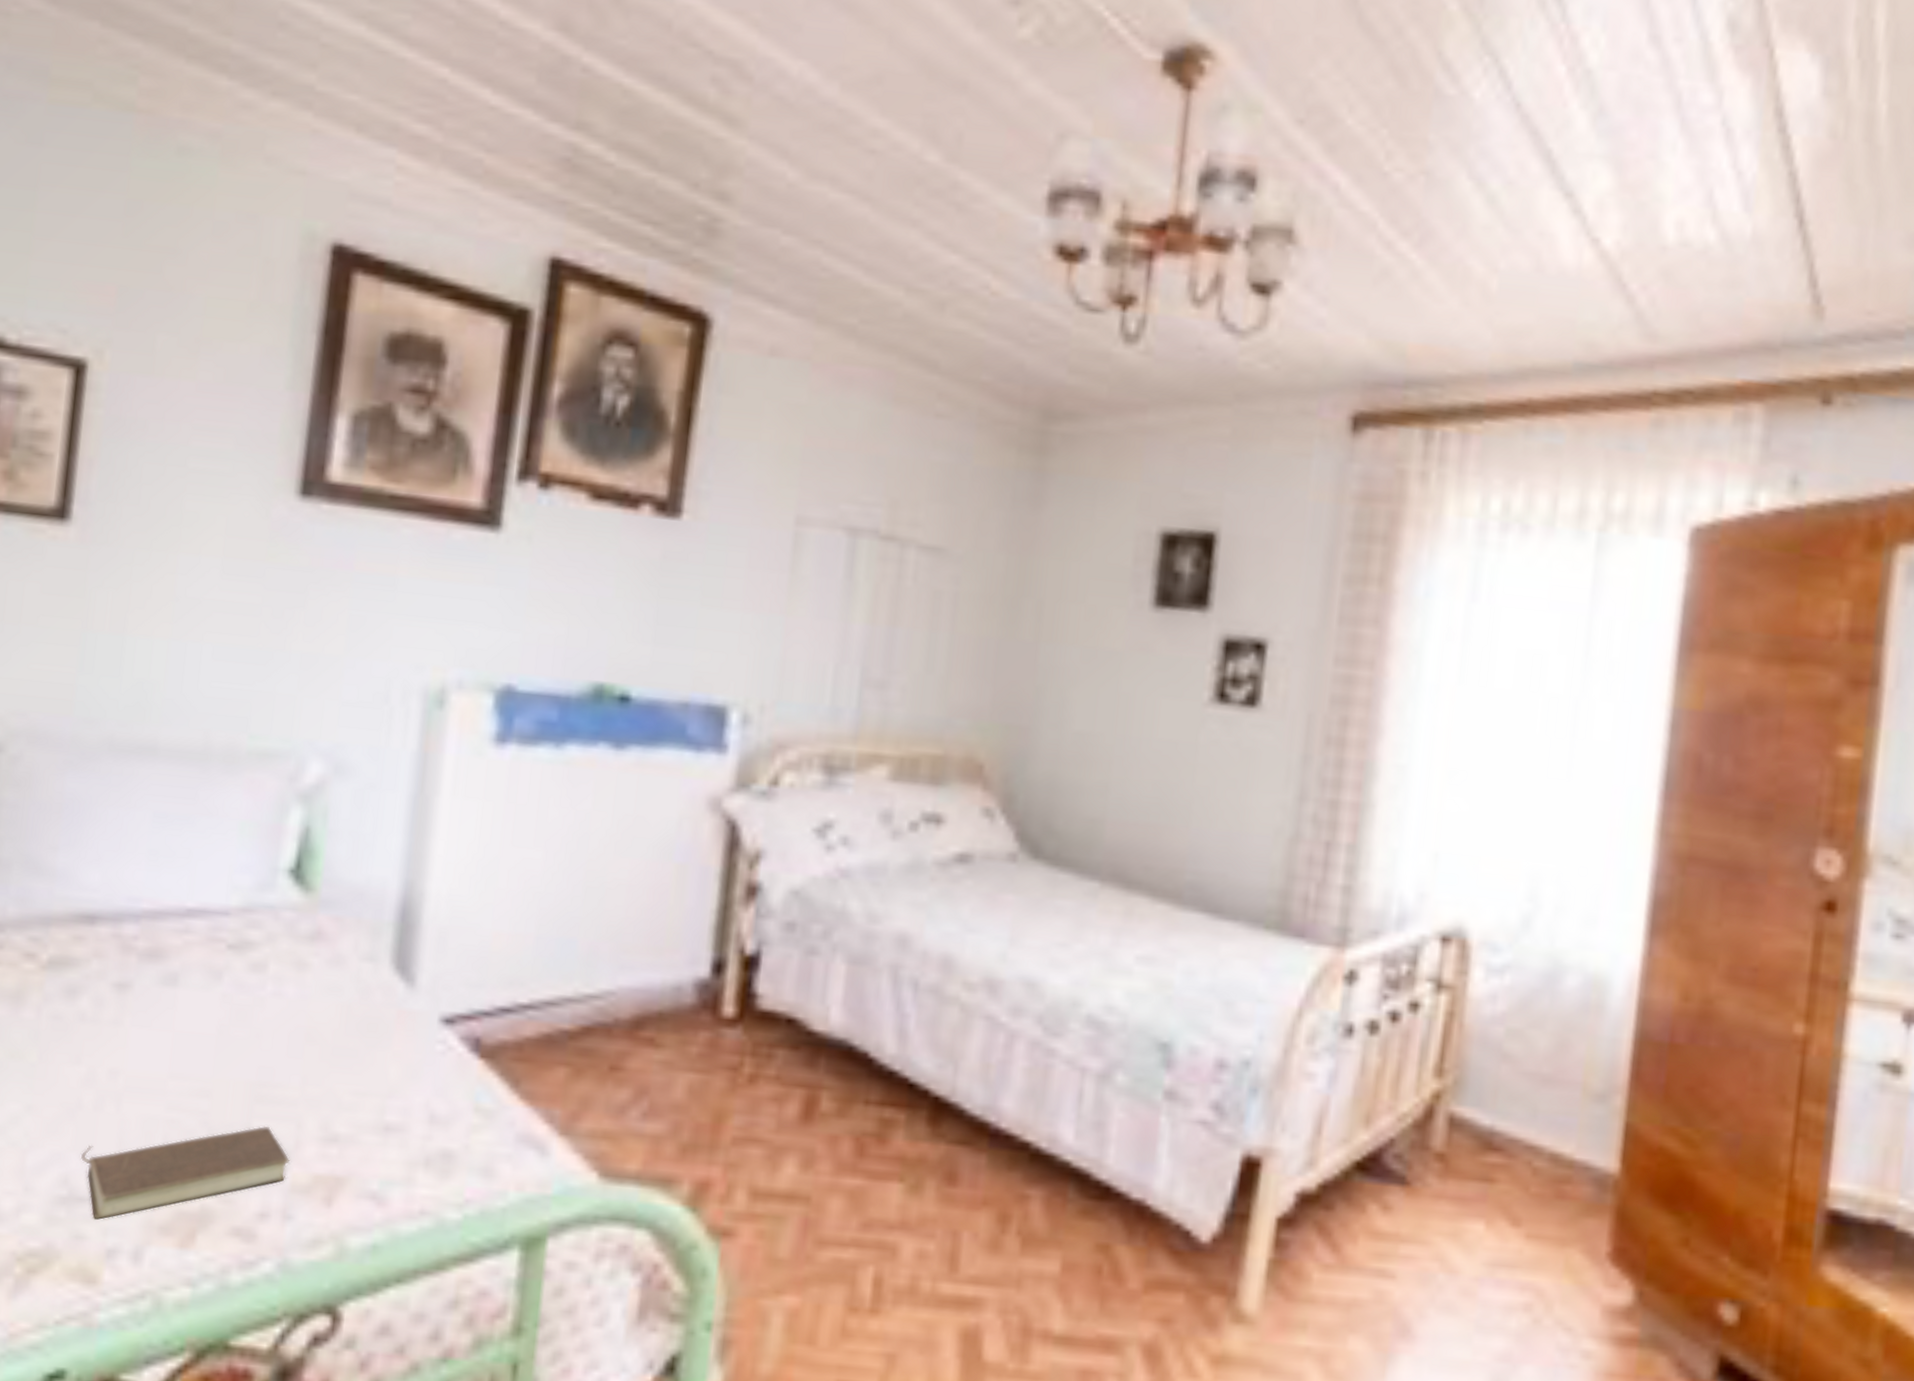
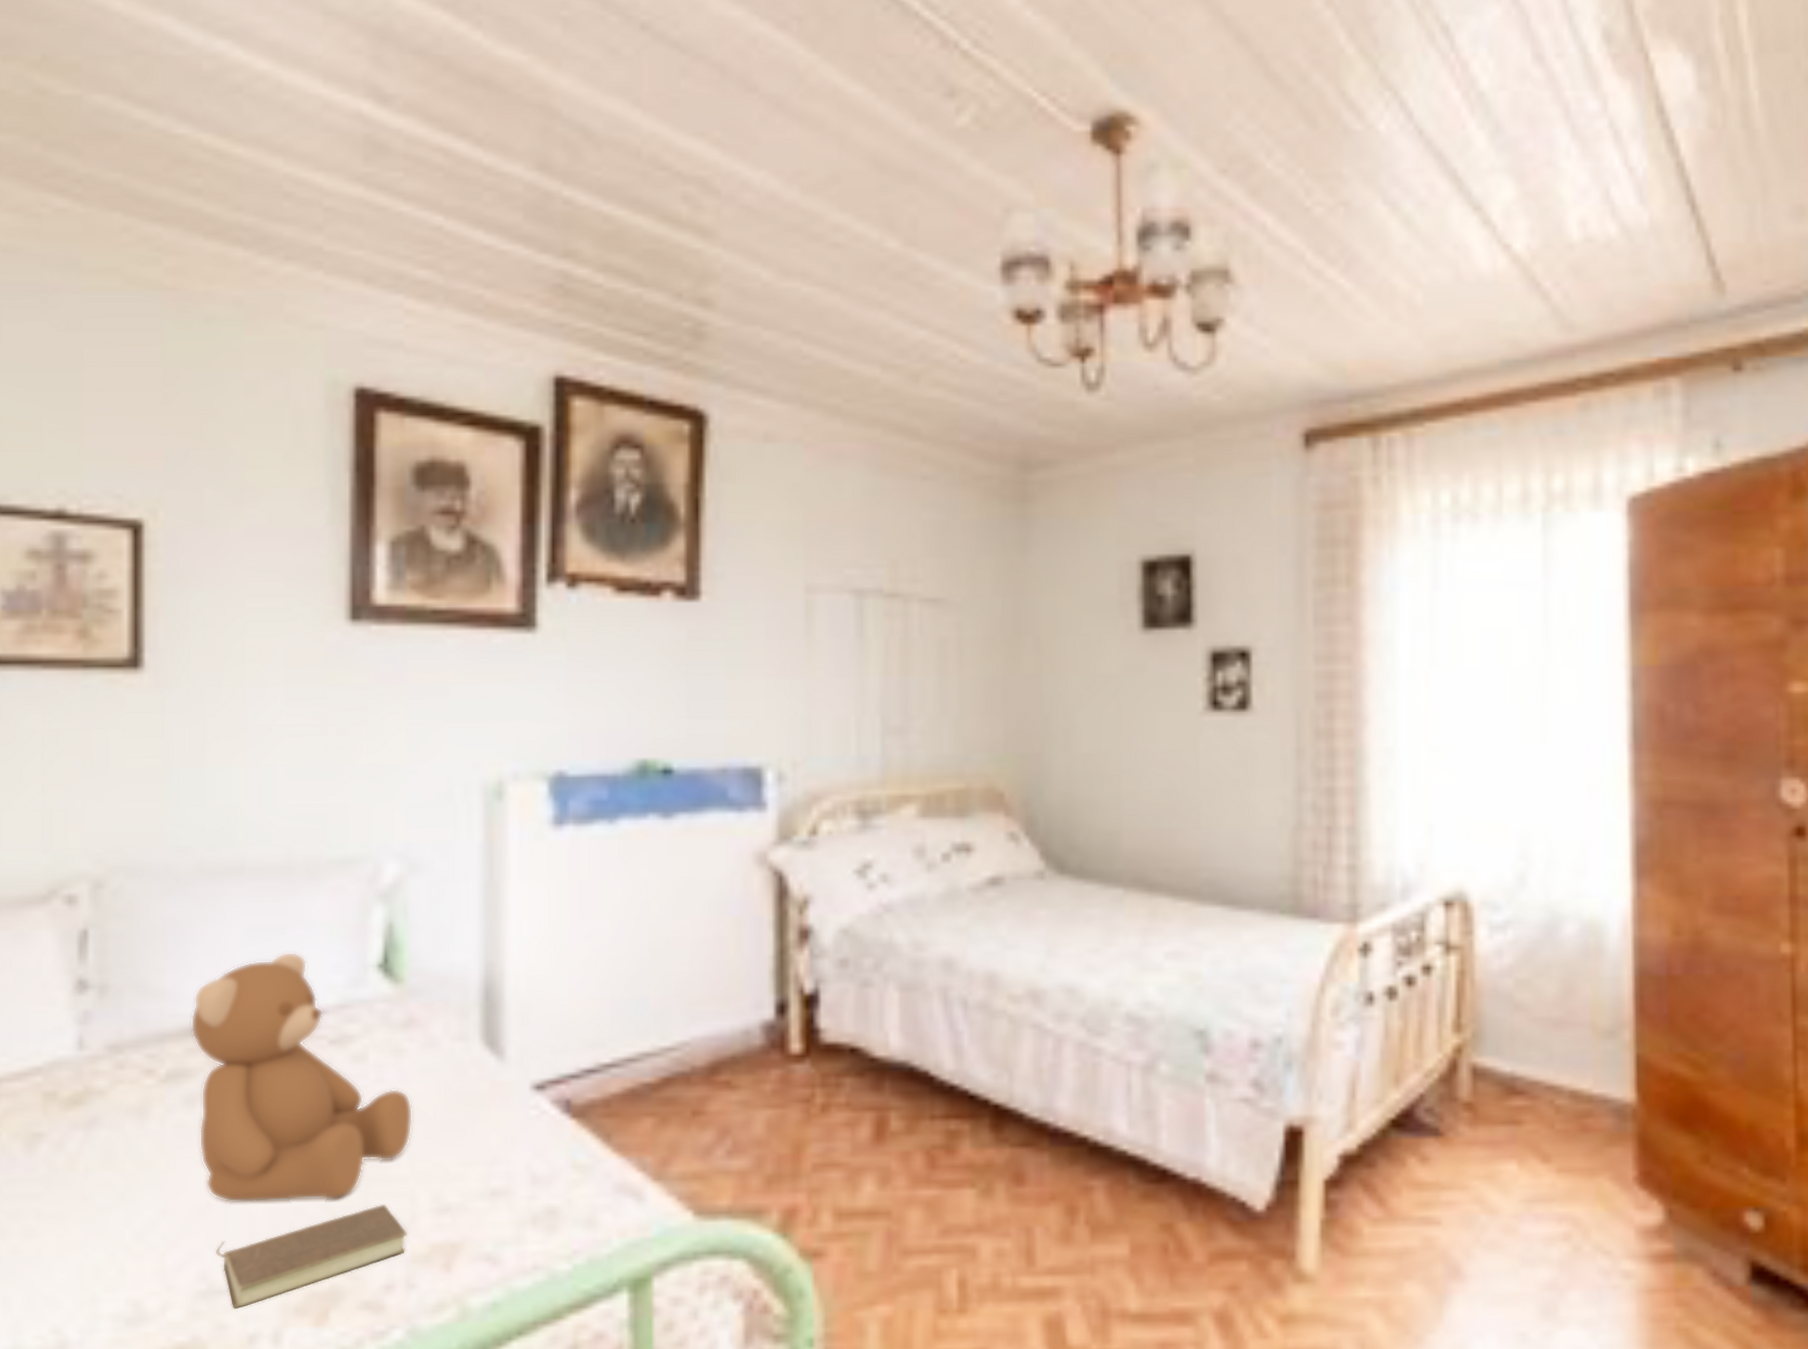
teddy bear: none [75,844,311,1116] -> present [190,951,413,1202]

